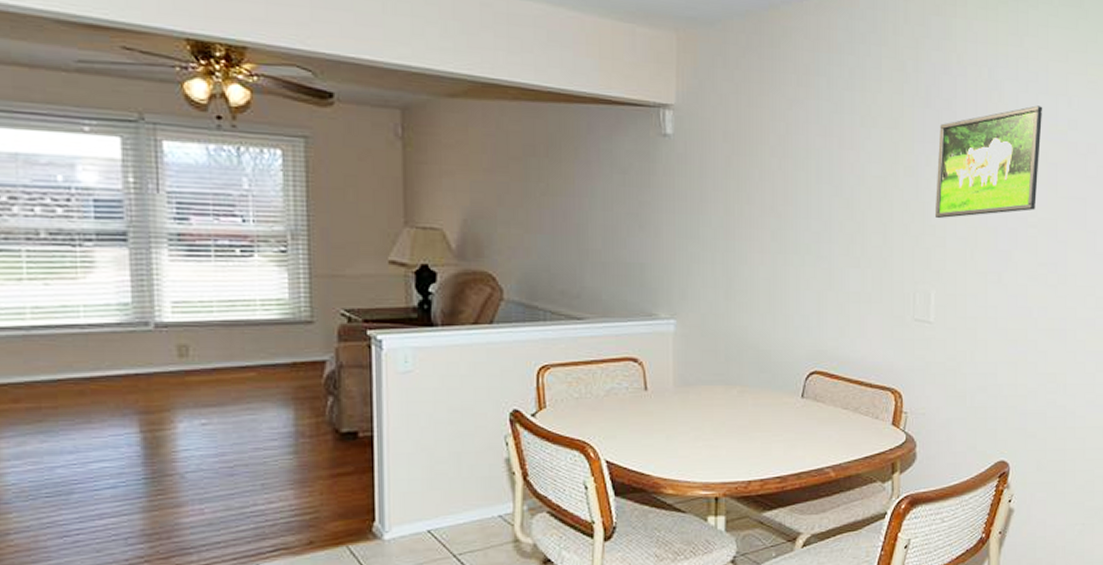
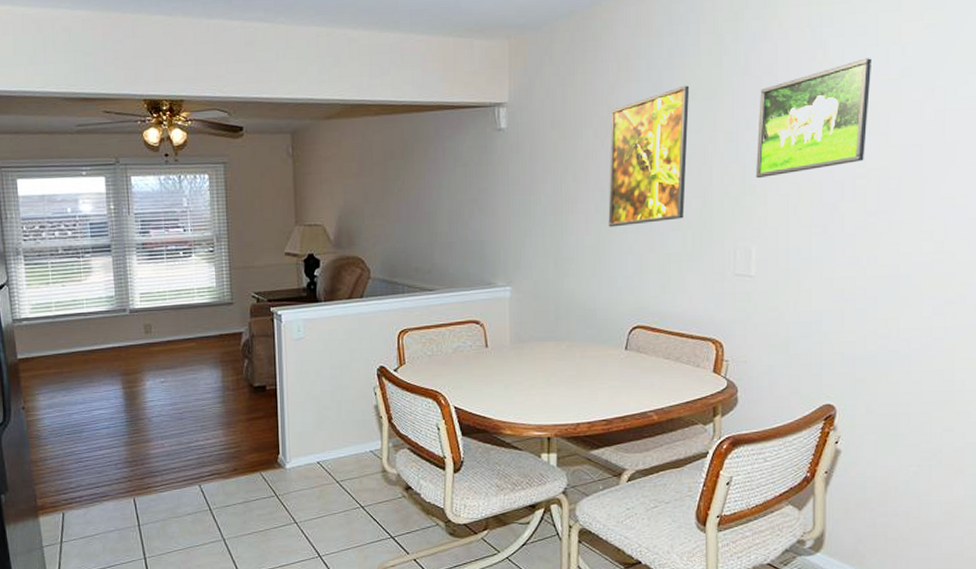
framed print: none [785,110,871,259] -> present [608,85,690,227]

